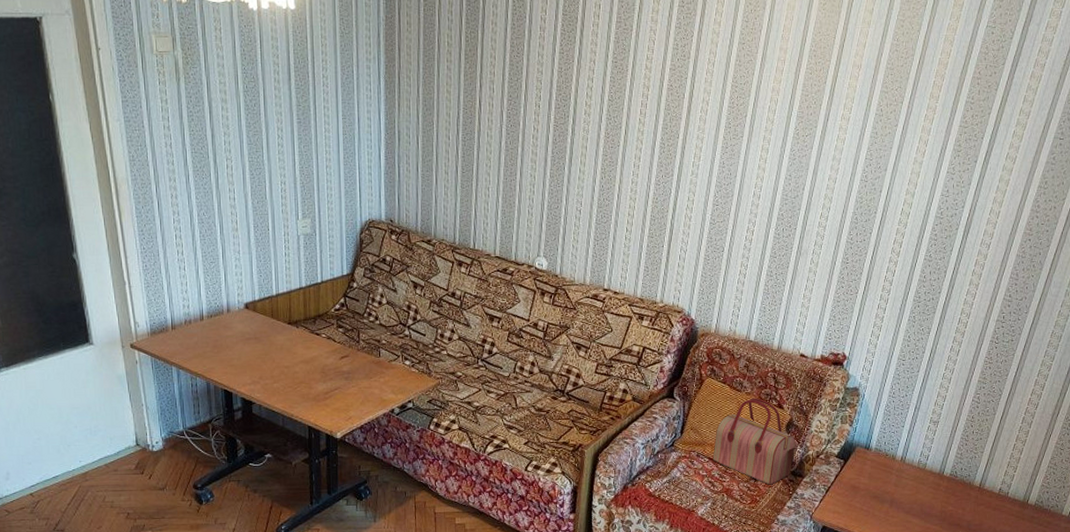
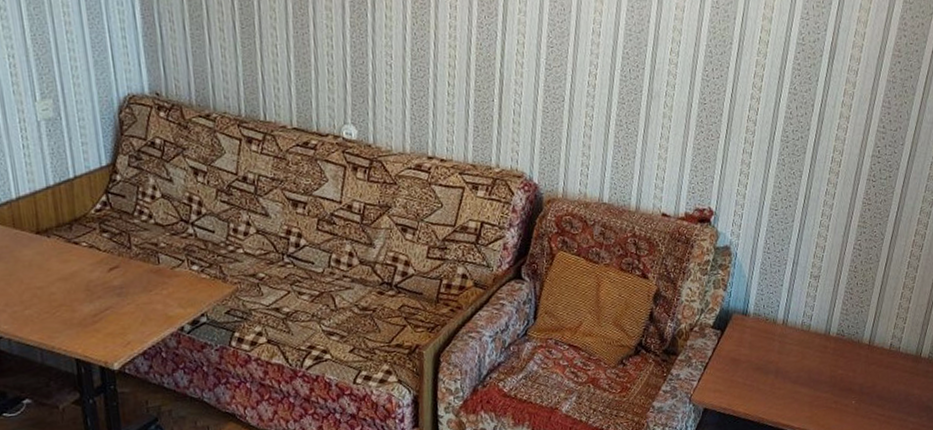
handbag: present [713,398,796,485] -> none [573,269,666,369]

